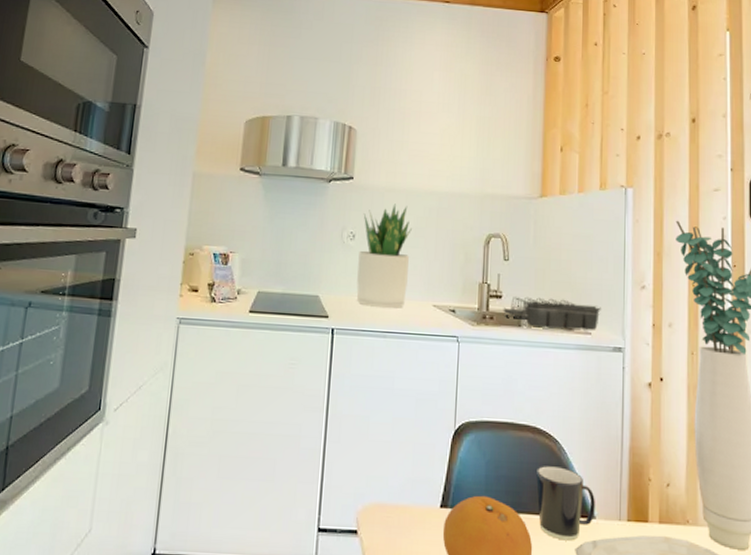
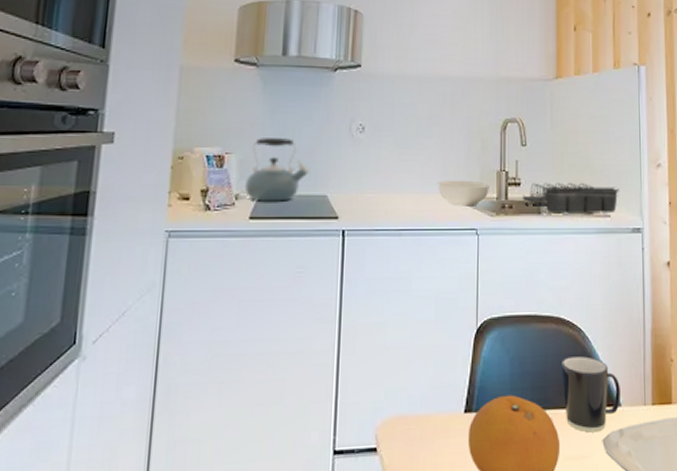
kettle: none [246,240,304,300] -> present [245,138,310,203]
planter: present [356,204,412,308] -> none [368,91,425,203]
bowl: none [421,288,473,315] -> present [438,180,491,206]

